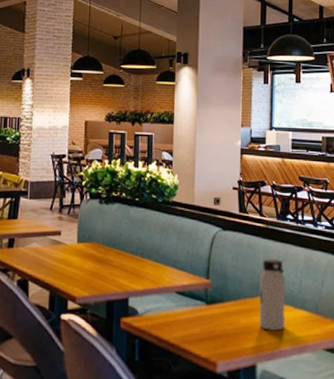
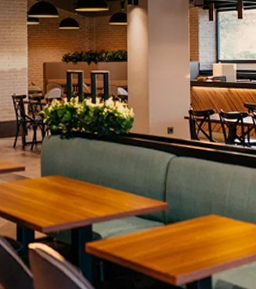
water bottle: present [258,259,286,332] -> none [212,180,237,245]

